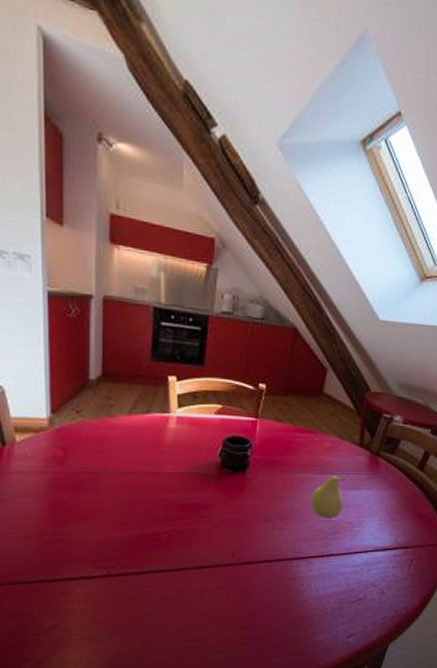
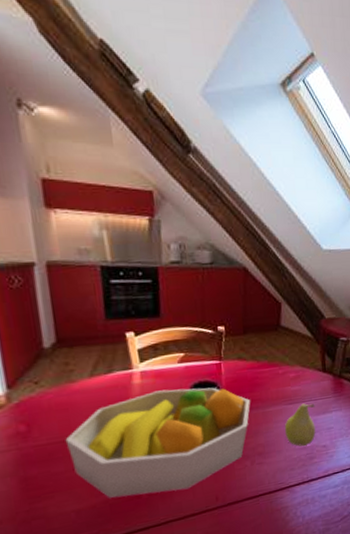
fruit bowl: none [97,438,280,541] -> present [65,387,250,498]

